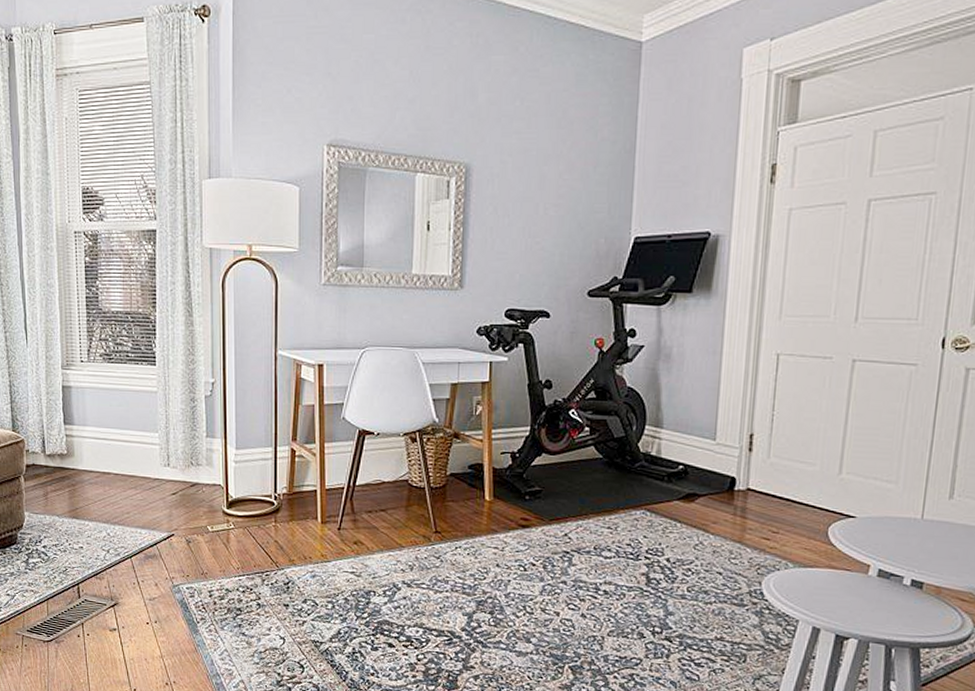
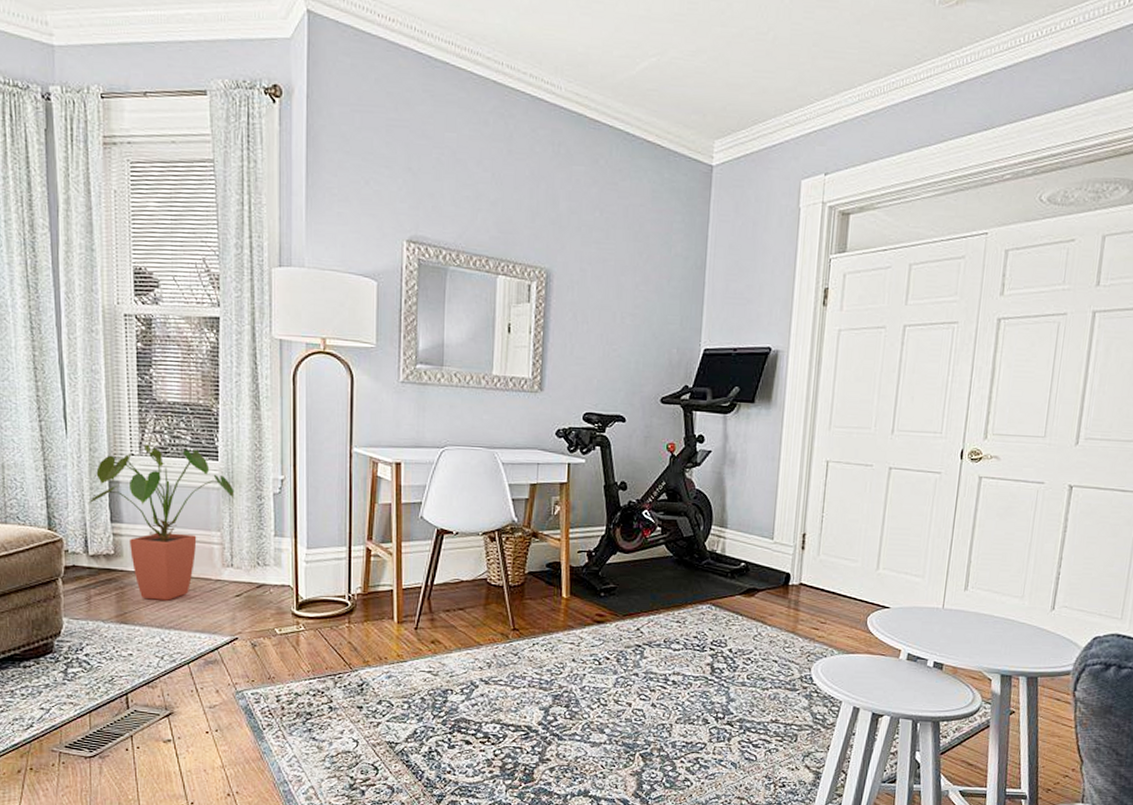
house plant: none [44,351,170,498] -> present [87,444,235,601]

